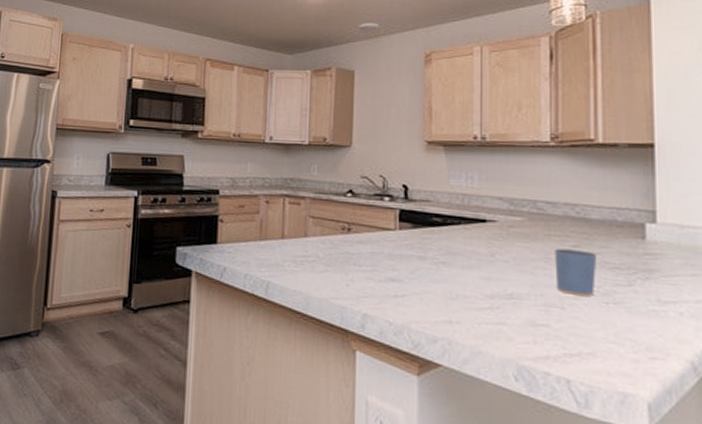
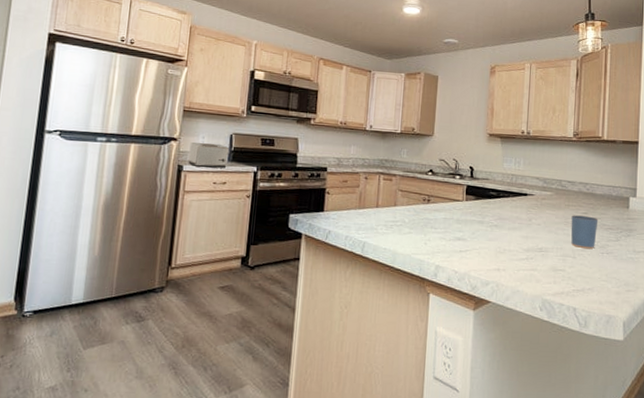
toaster: none [62,164,106,194] -> present [188,142,229,168]

